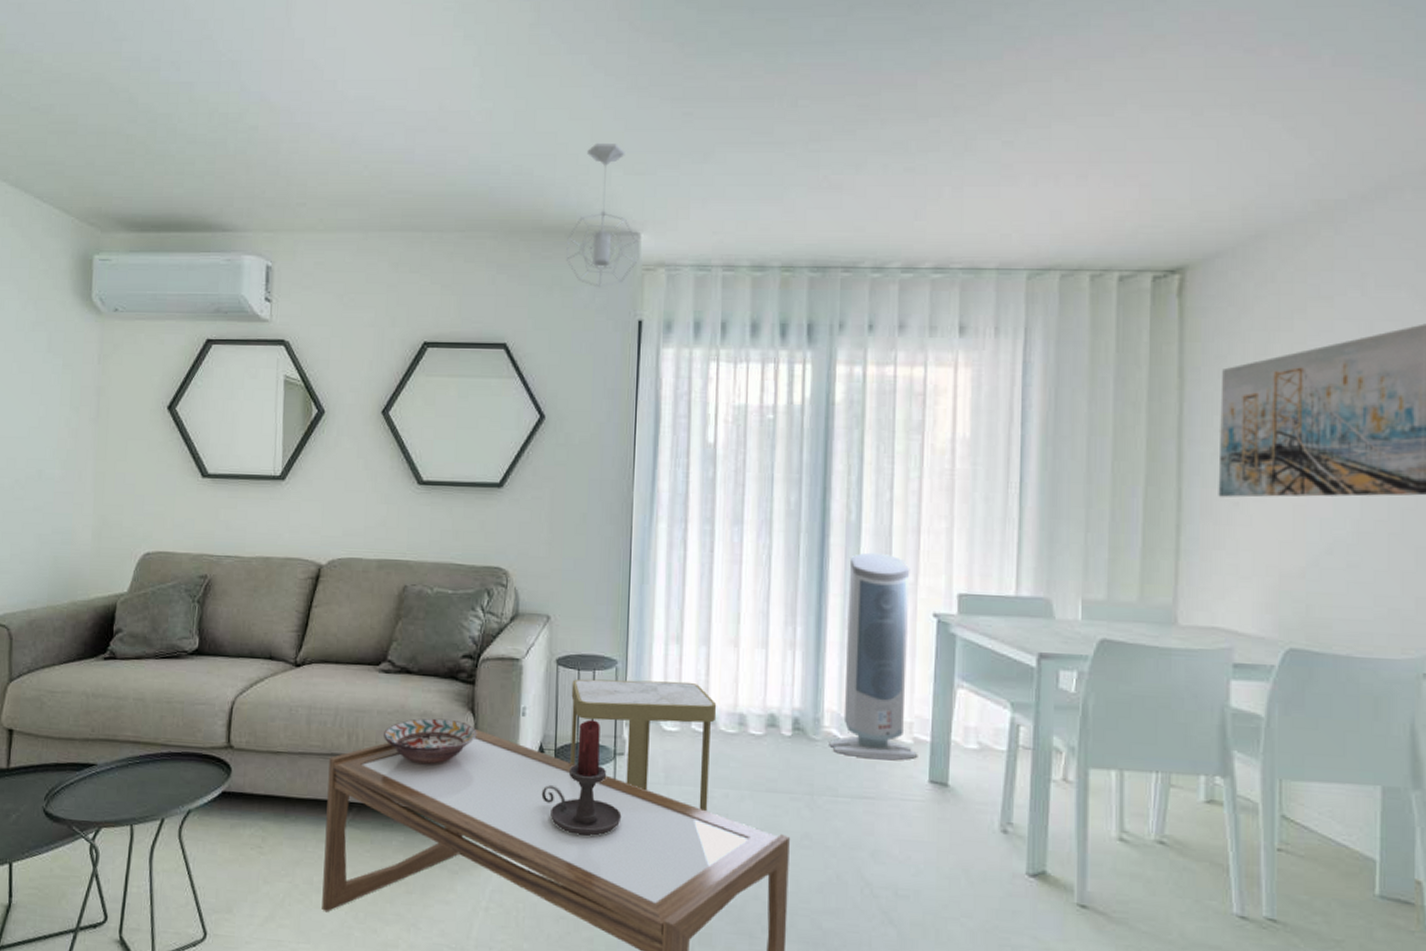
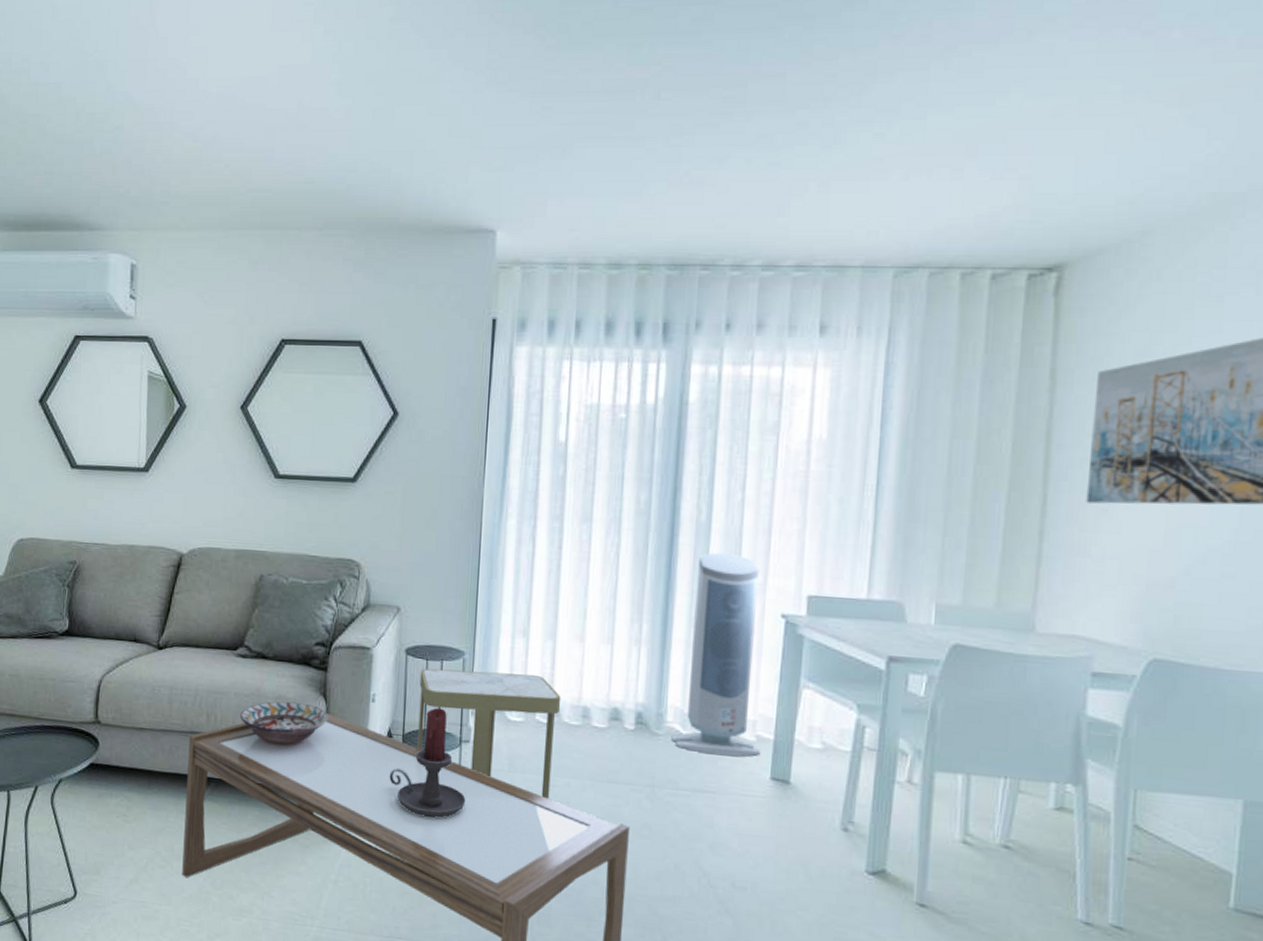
pendant light: present [566,142,638,288] -> none [422,139,494,286]

